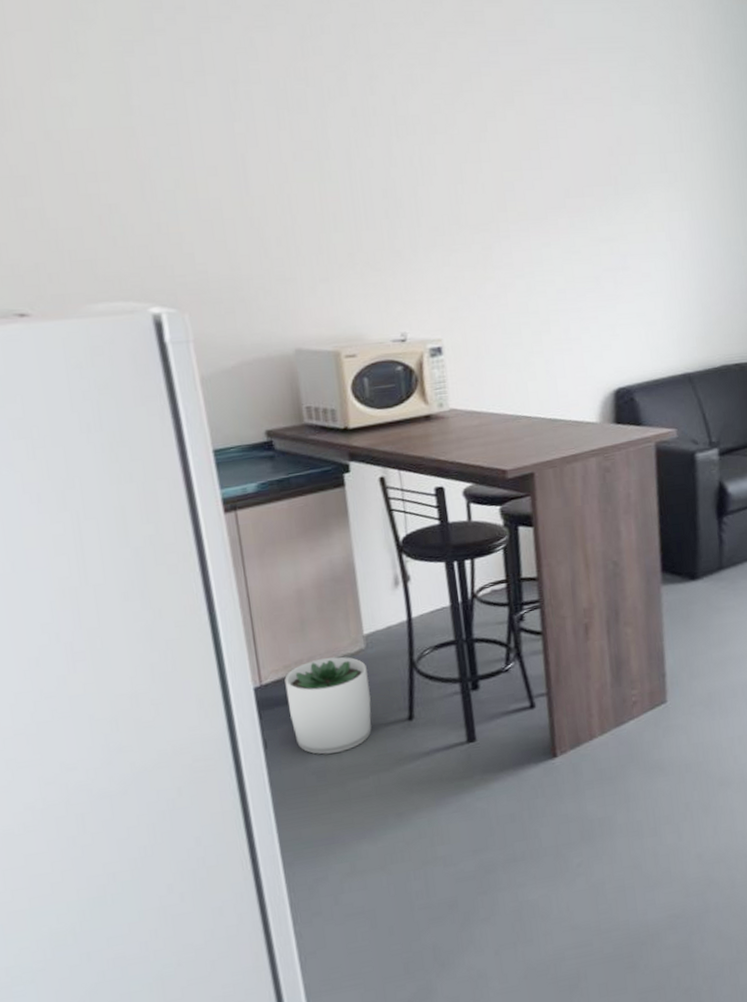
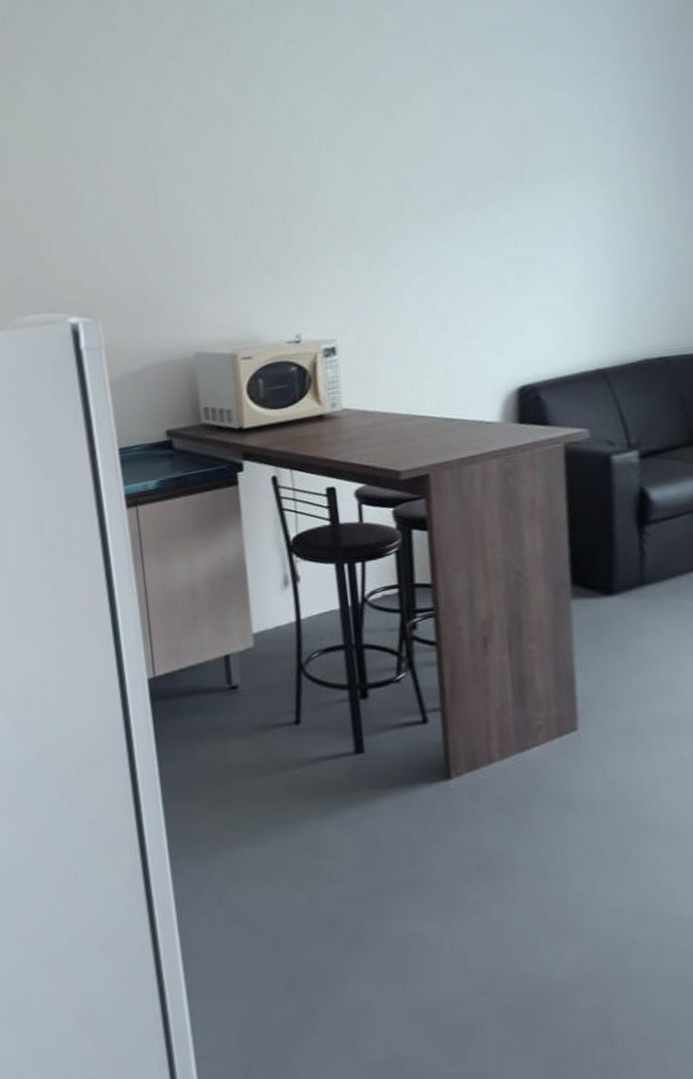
planter: present [284,656,372,755] -> none [176,654,259,751]

